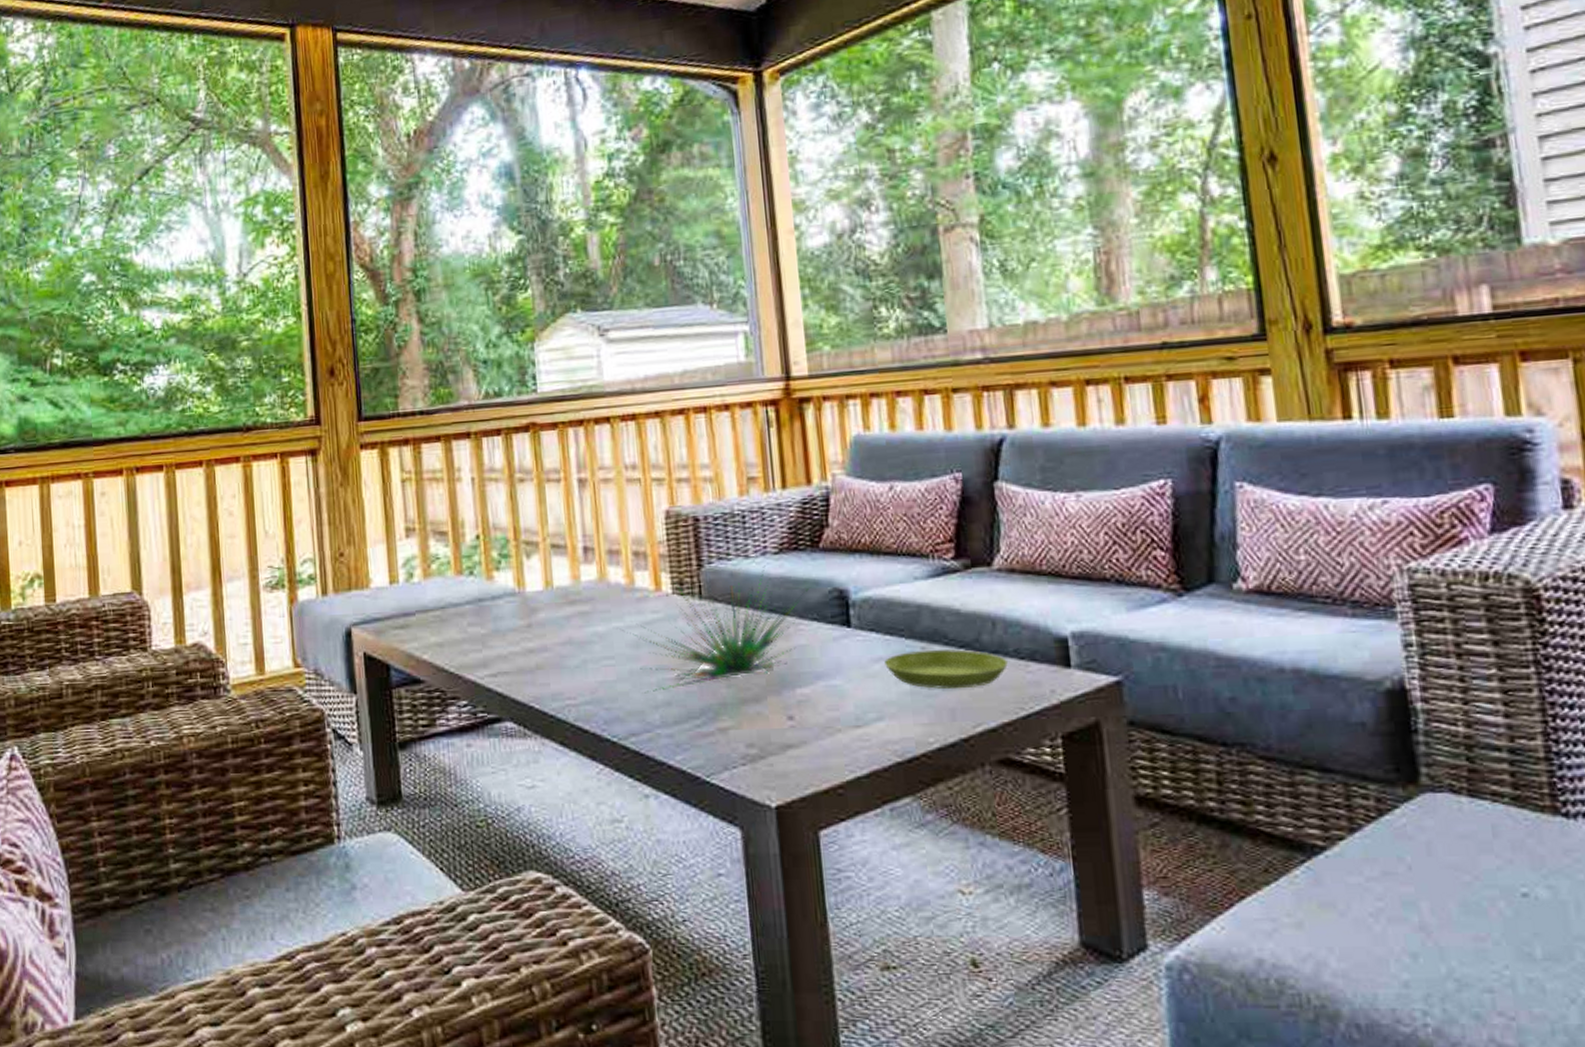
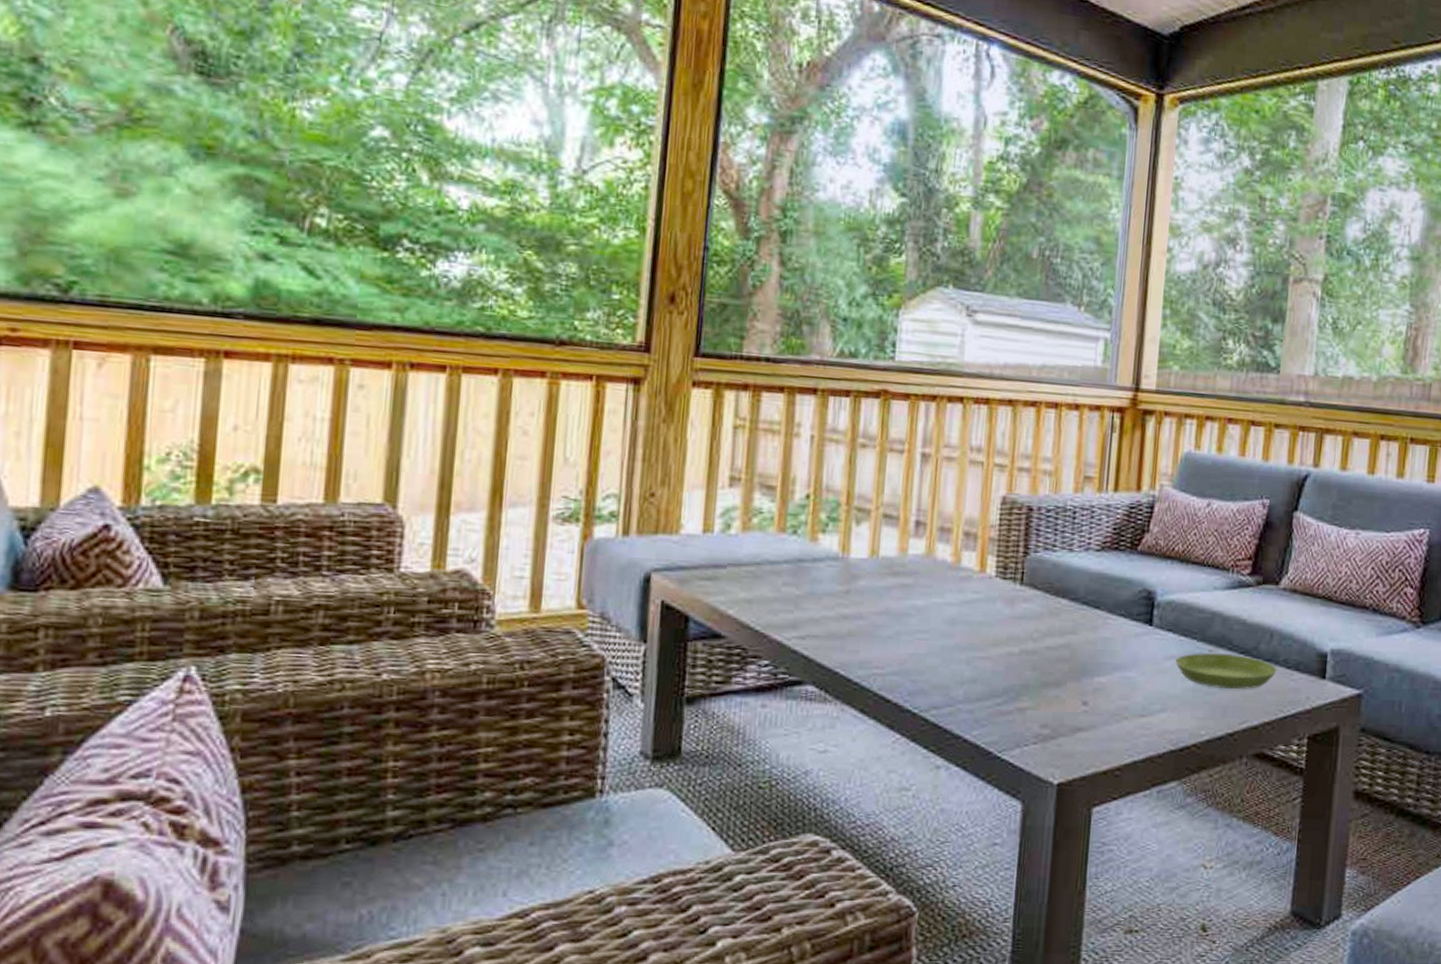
plant: present [619,552,809,694] -> none [938,544,1122,669]

